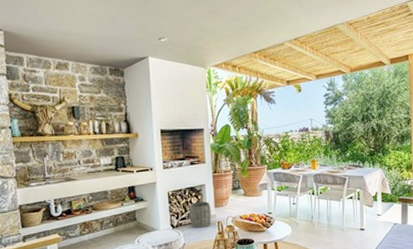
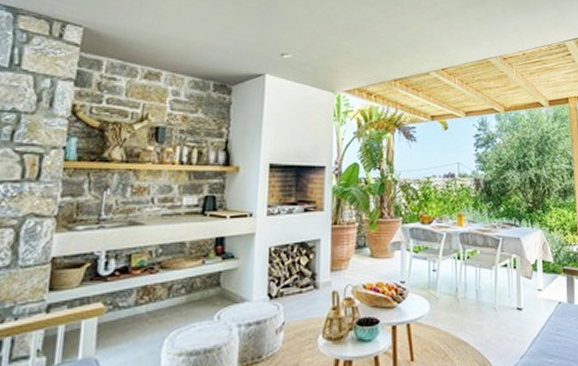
woven basket: present [189,201,211,229] -> none [294,263,325,301]

